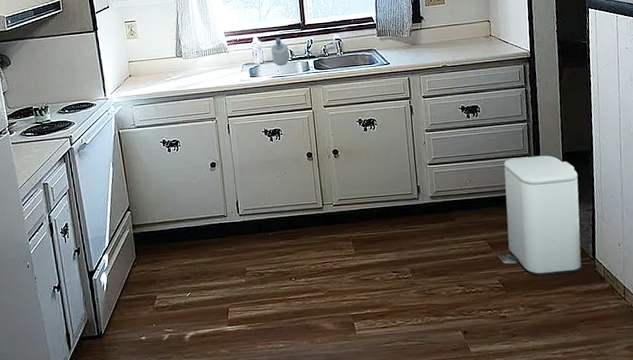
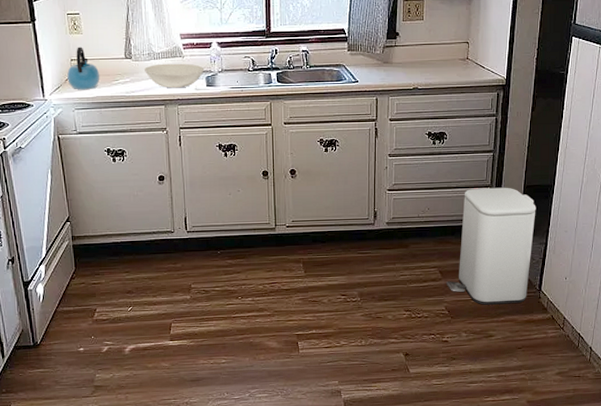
kettle: none [126,49,155,88] -> present [67,47,100,90]
bowl: none [194,58,248,81] -> present [145,63,205,89]
soap dispenser: present [270,37,290,65] -> none [230,44,251,75]

